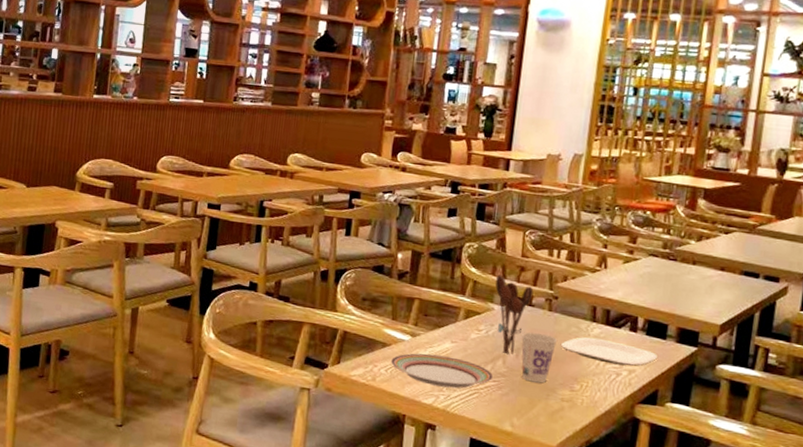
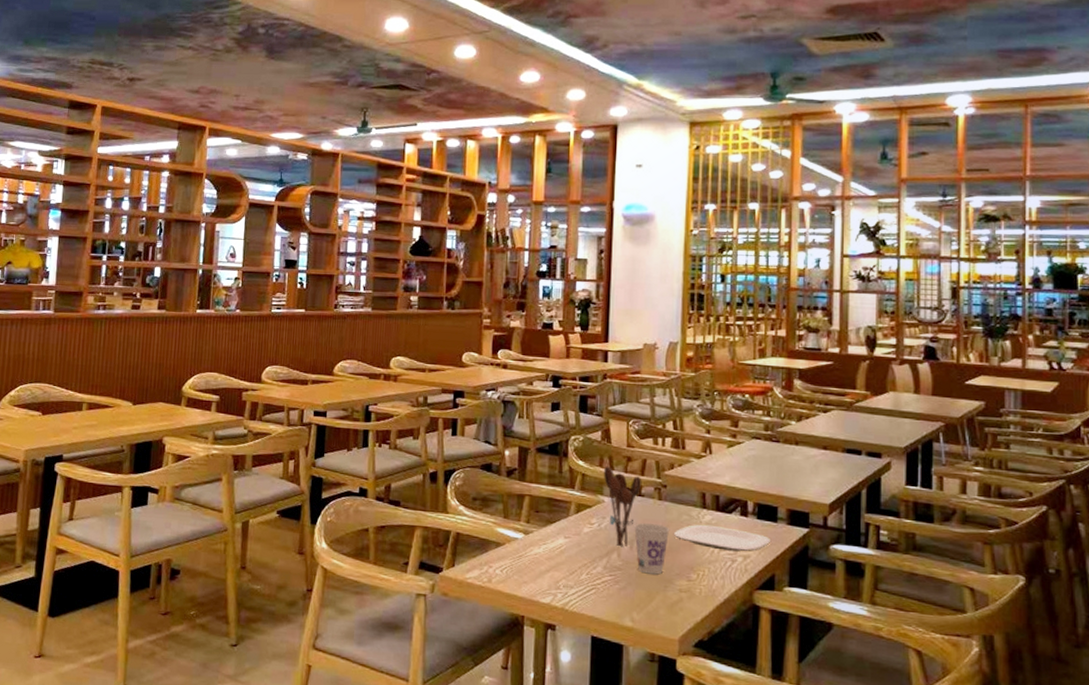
plate: present [391,353,494,389] -> none [506,551,610,586]

